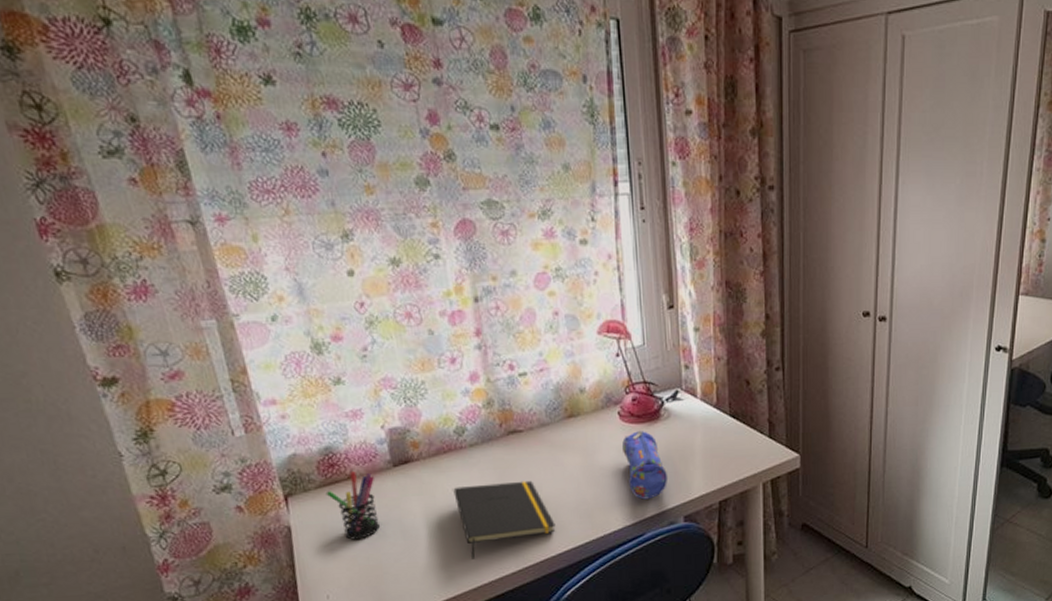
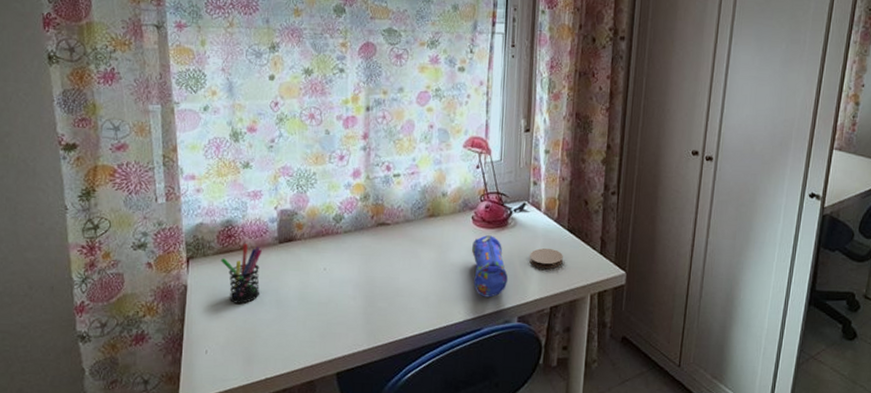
notepad: present [453,480,556,559] -> none [325,267,406,334]
coaster: none [690,438,728,461] -> present [529,248,563,269]

